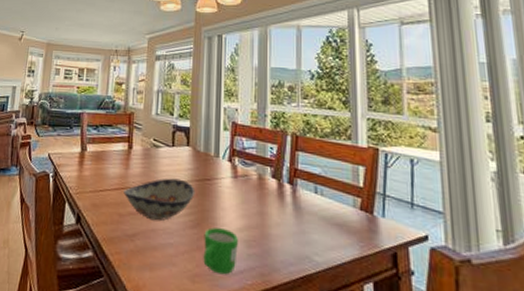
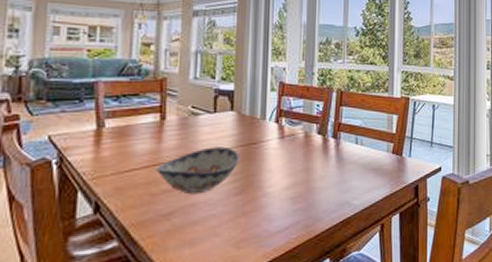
mug: present [203,227,238,275] -> none [248,190,284,235]

